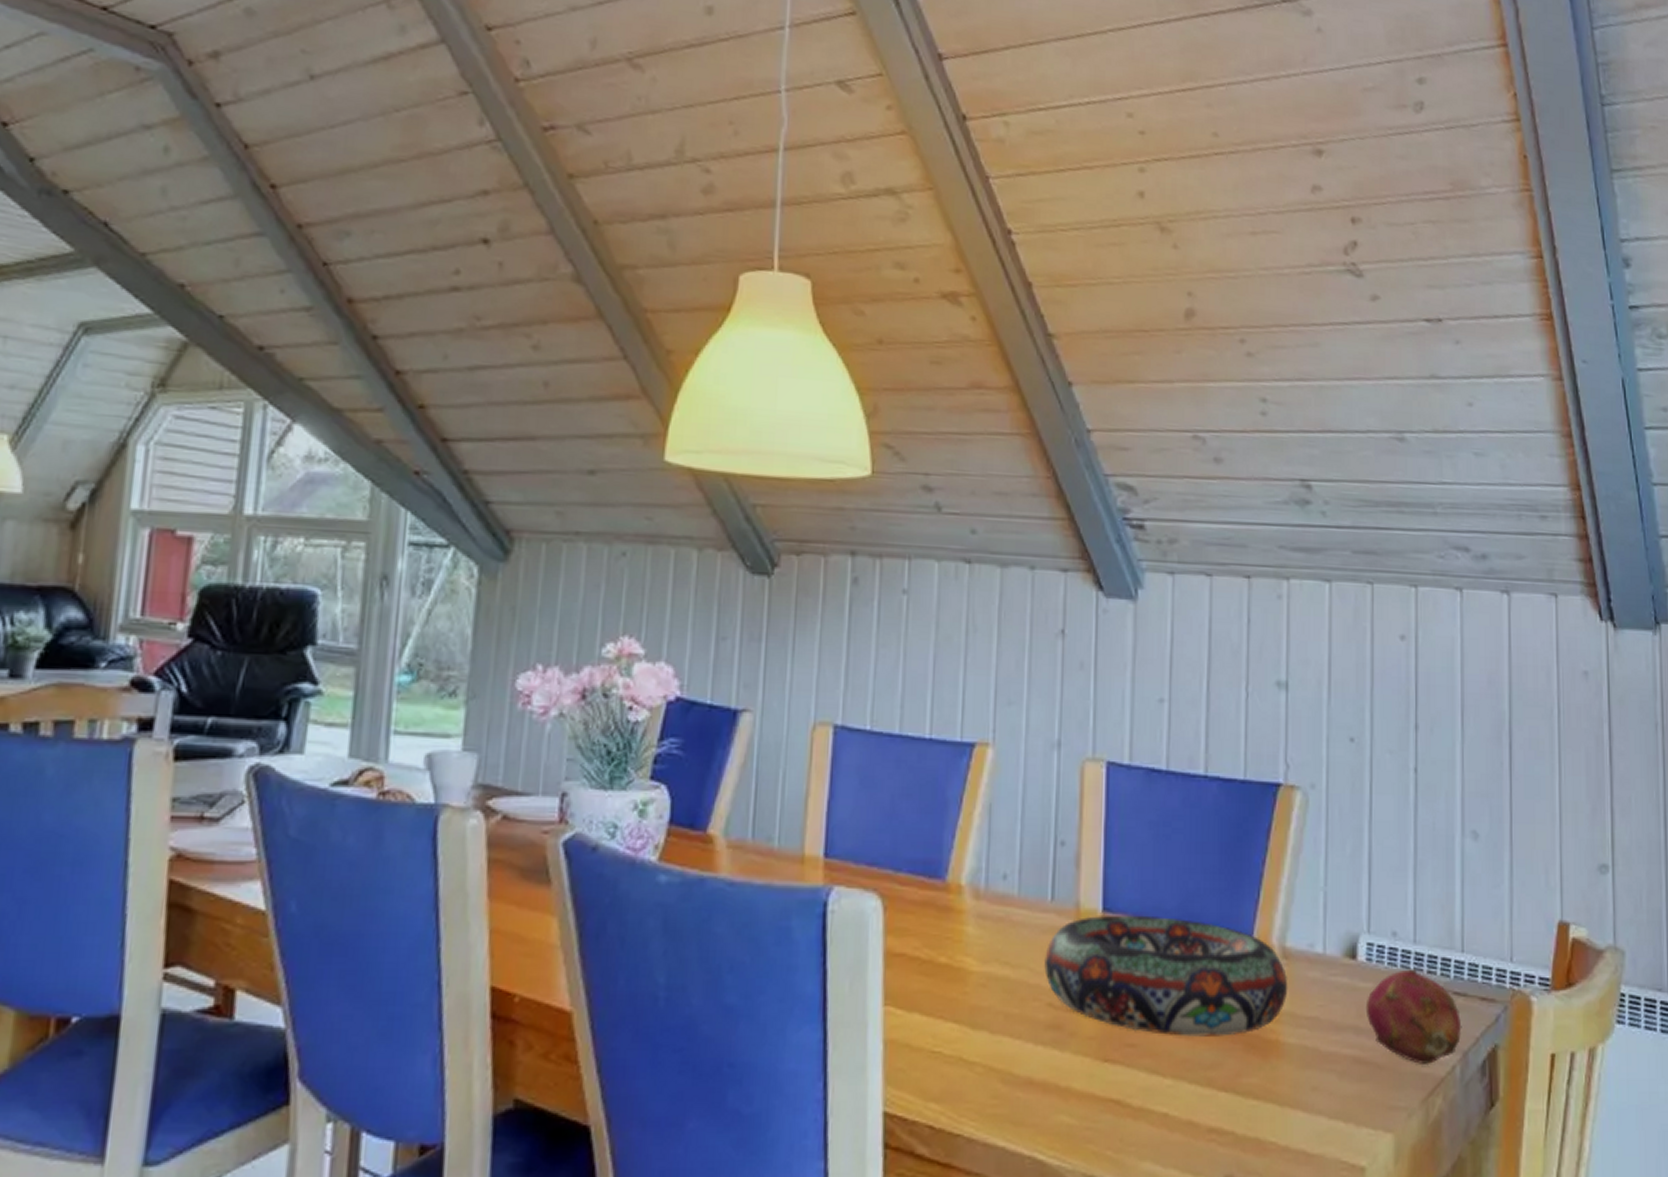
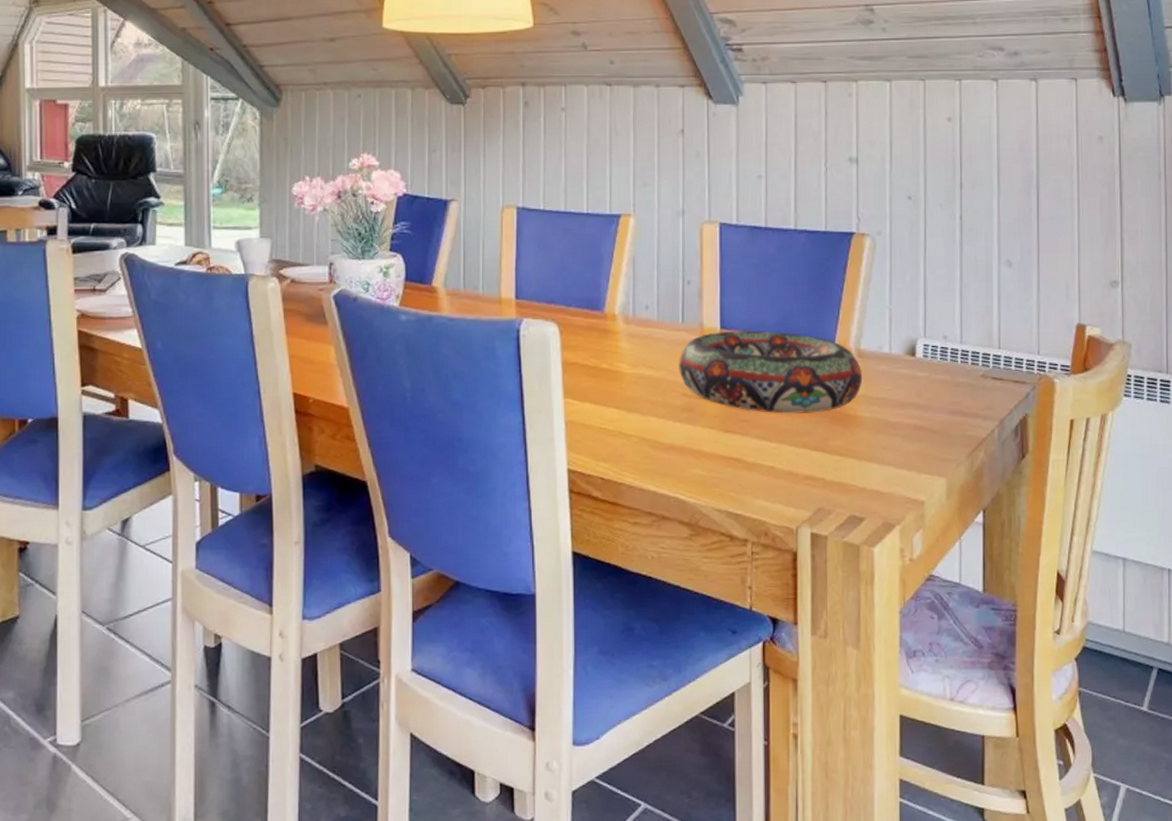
fruit: present [1365,969,1462,1066] -> none [923,362,999,430]

